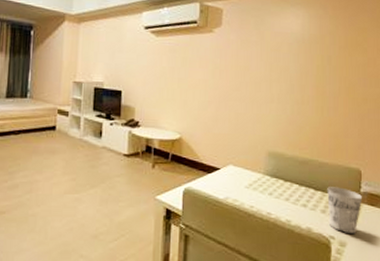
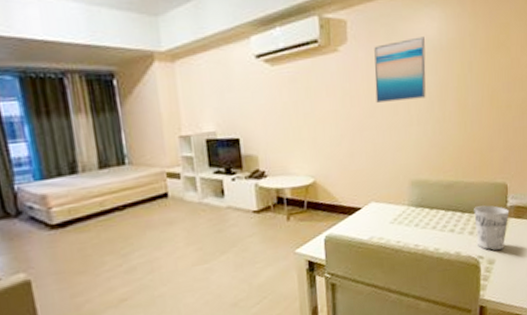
wall art: none [242,29,289,81] -> present [374,36,426,103]

